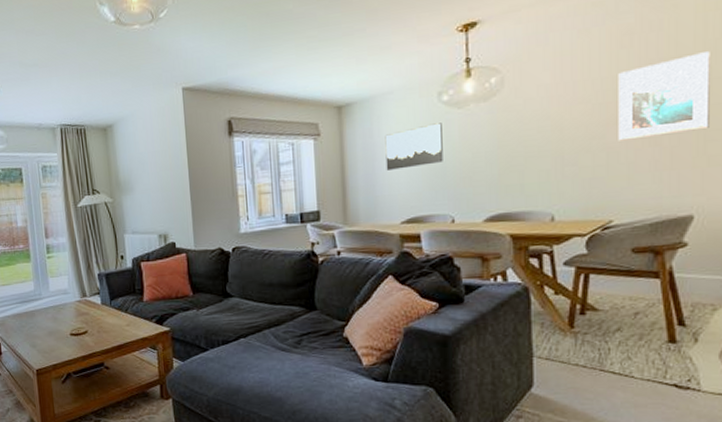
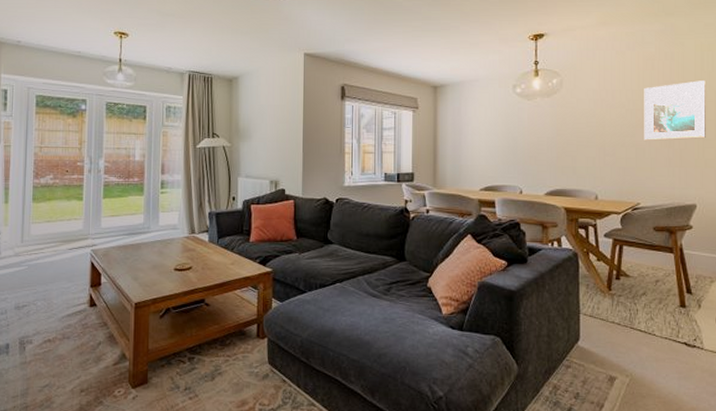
wall art: present [385,123,443,170] -> none [470,110,515,144]

